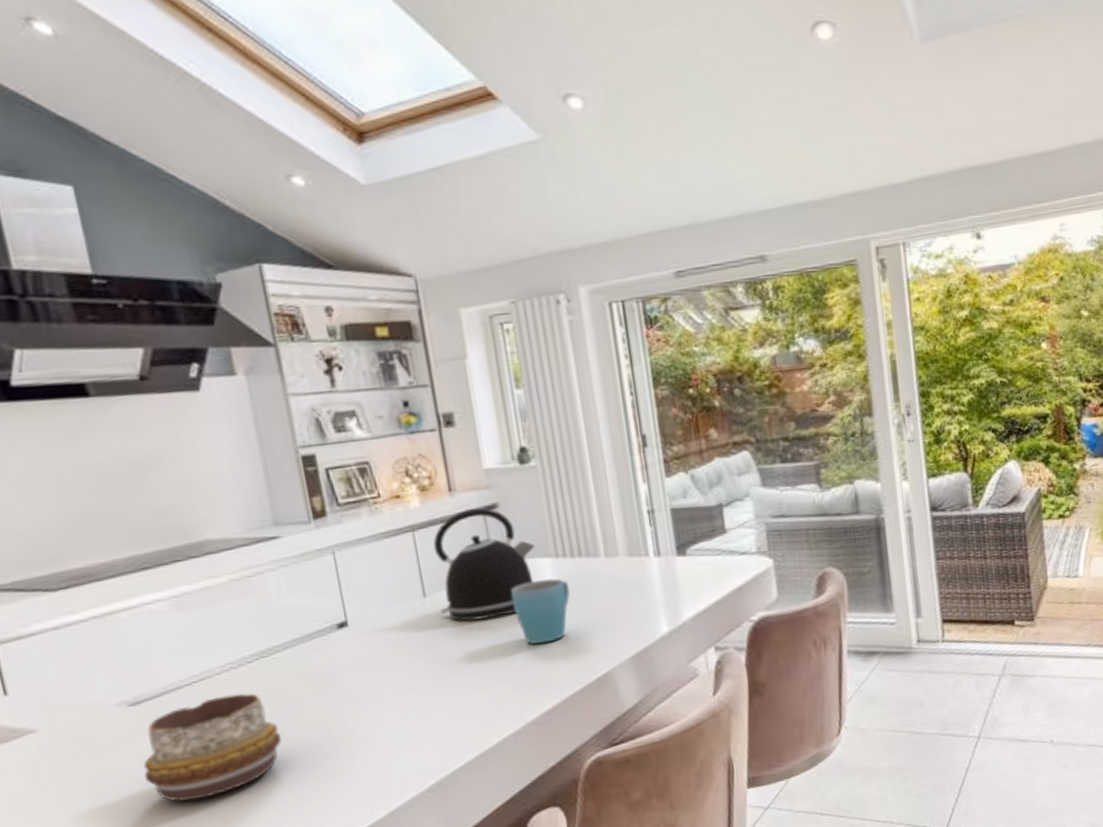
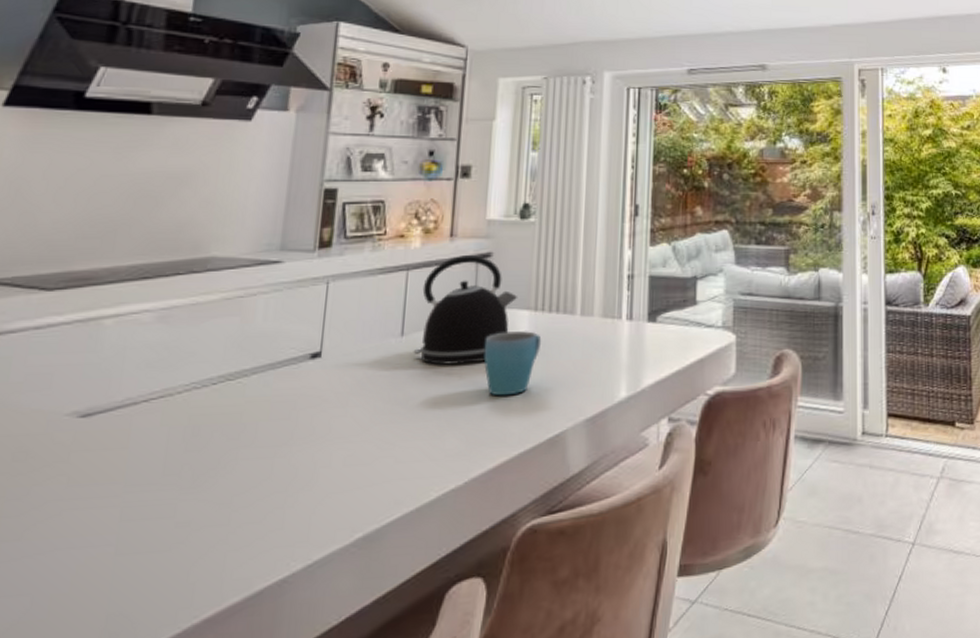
decorative bowl: present [143,693,282,802] -> none [66,416,222,531]

